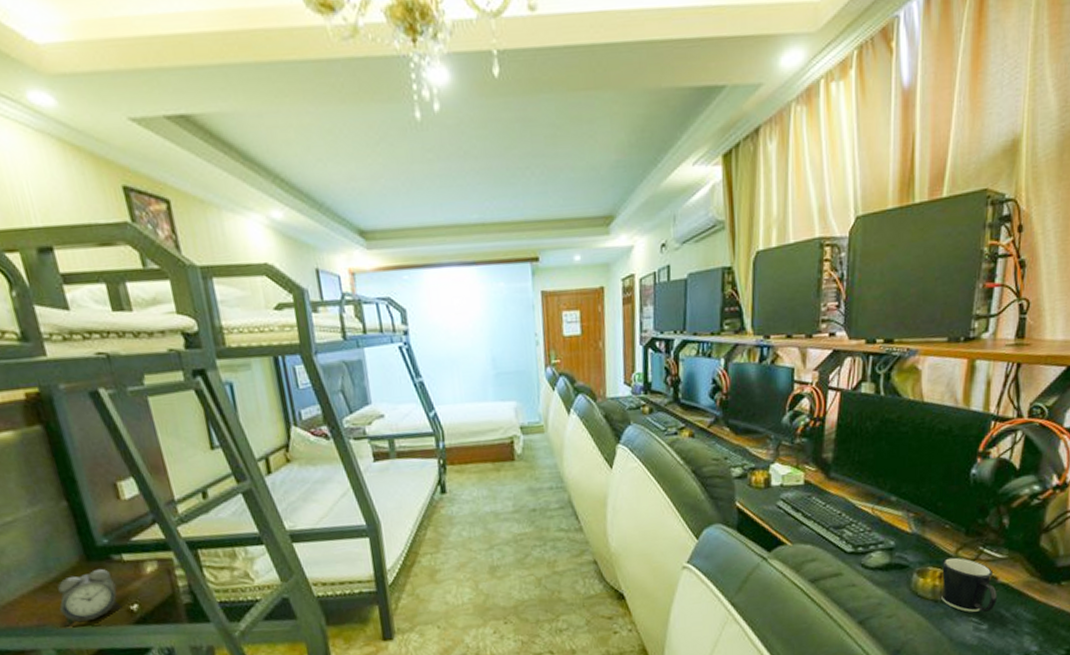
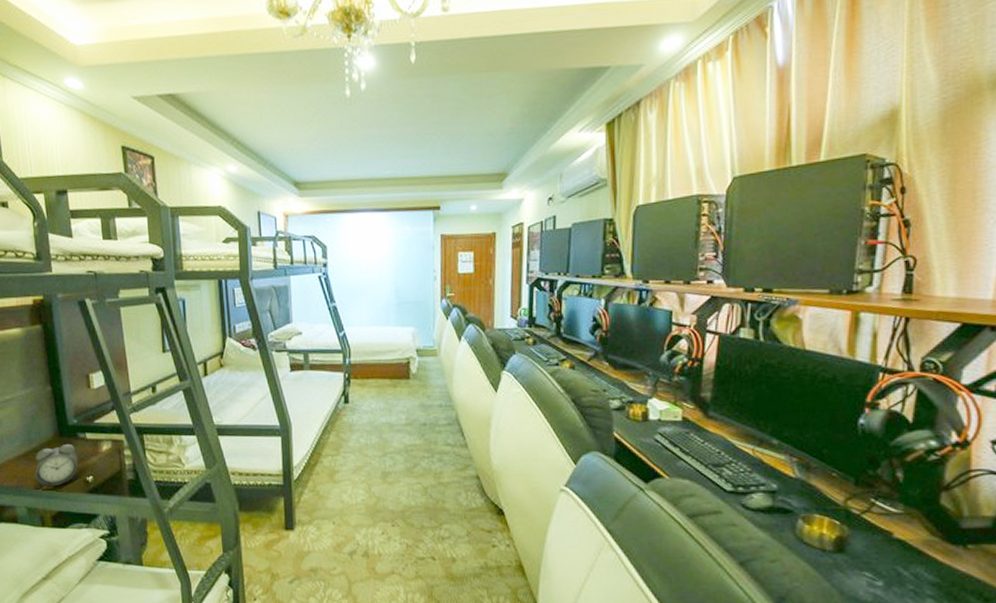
mug: present [941,557,997,613] -> none [830,507,893,569]

